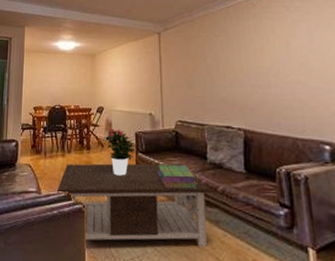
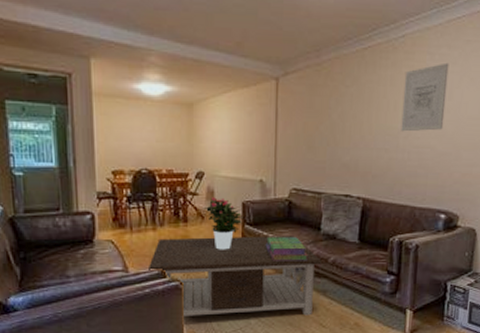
wall art: none [265,13,310,70] -> present [400,62,449,132]

